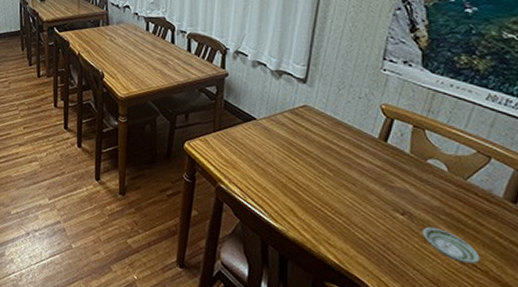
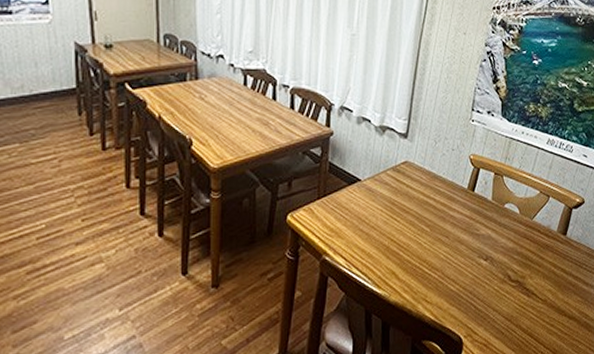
saucer: present [422,226,480,264] -> none [500,267,541,296]

